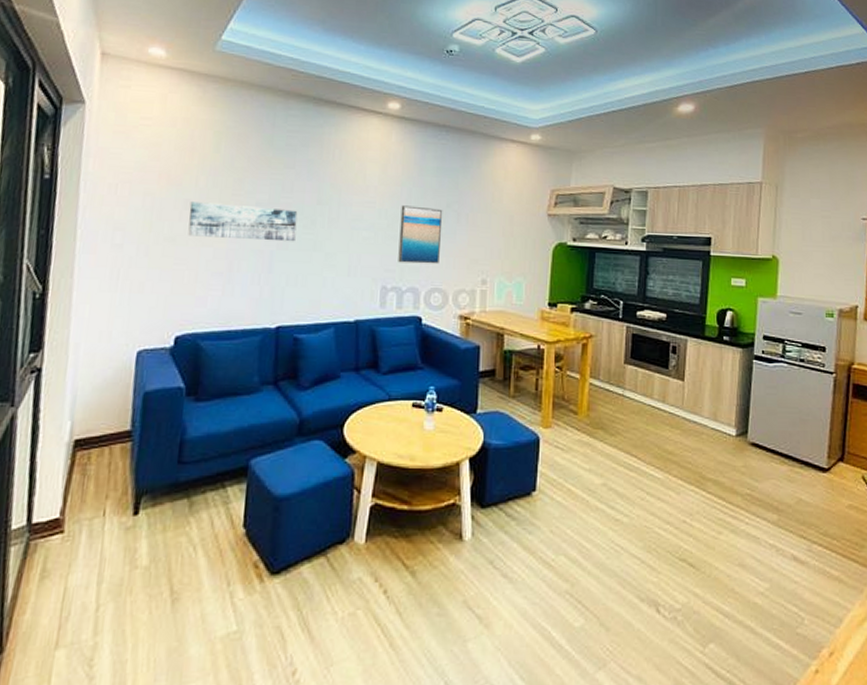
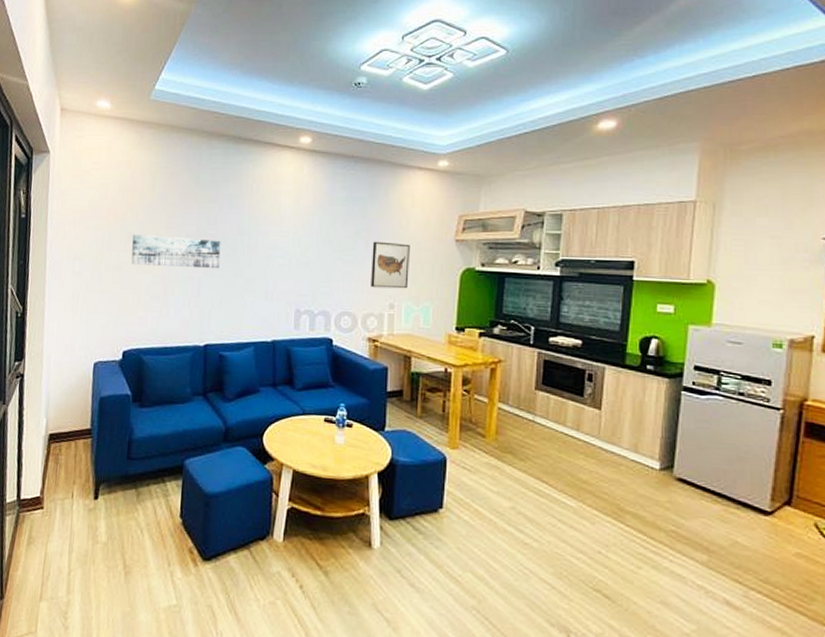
wall art: present [398,205,443,264] -> none [310,234,352,289]
wall art: none [462,214,503,264] -> present [371,241,410,289]

